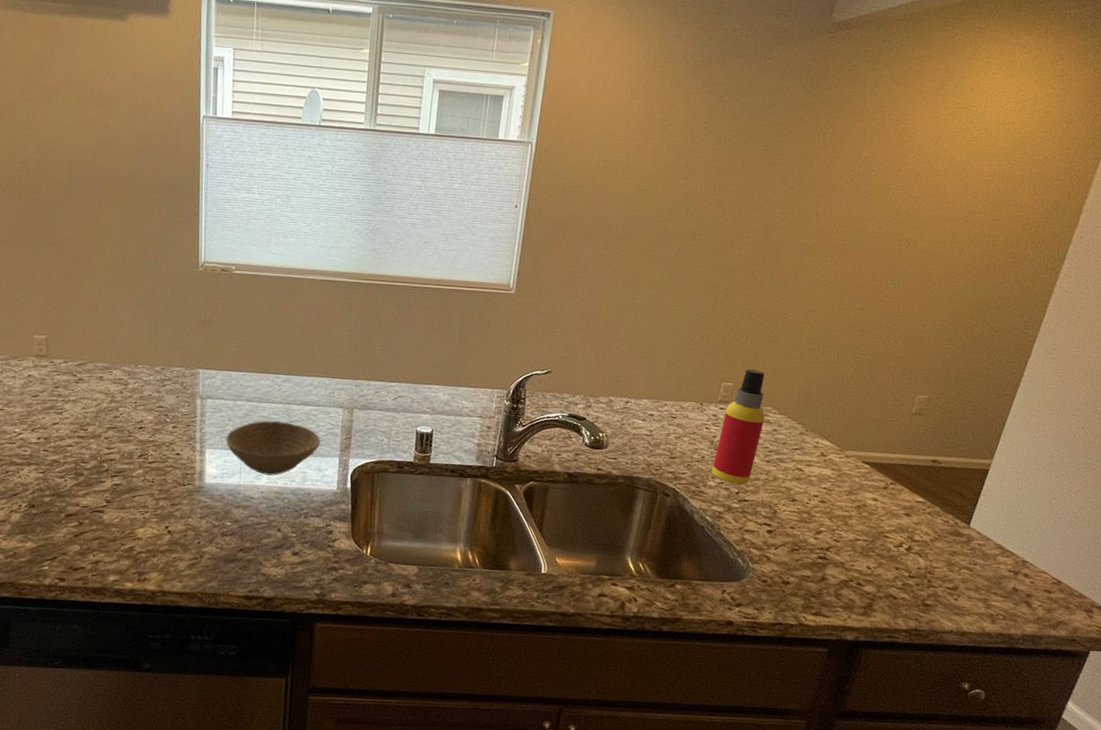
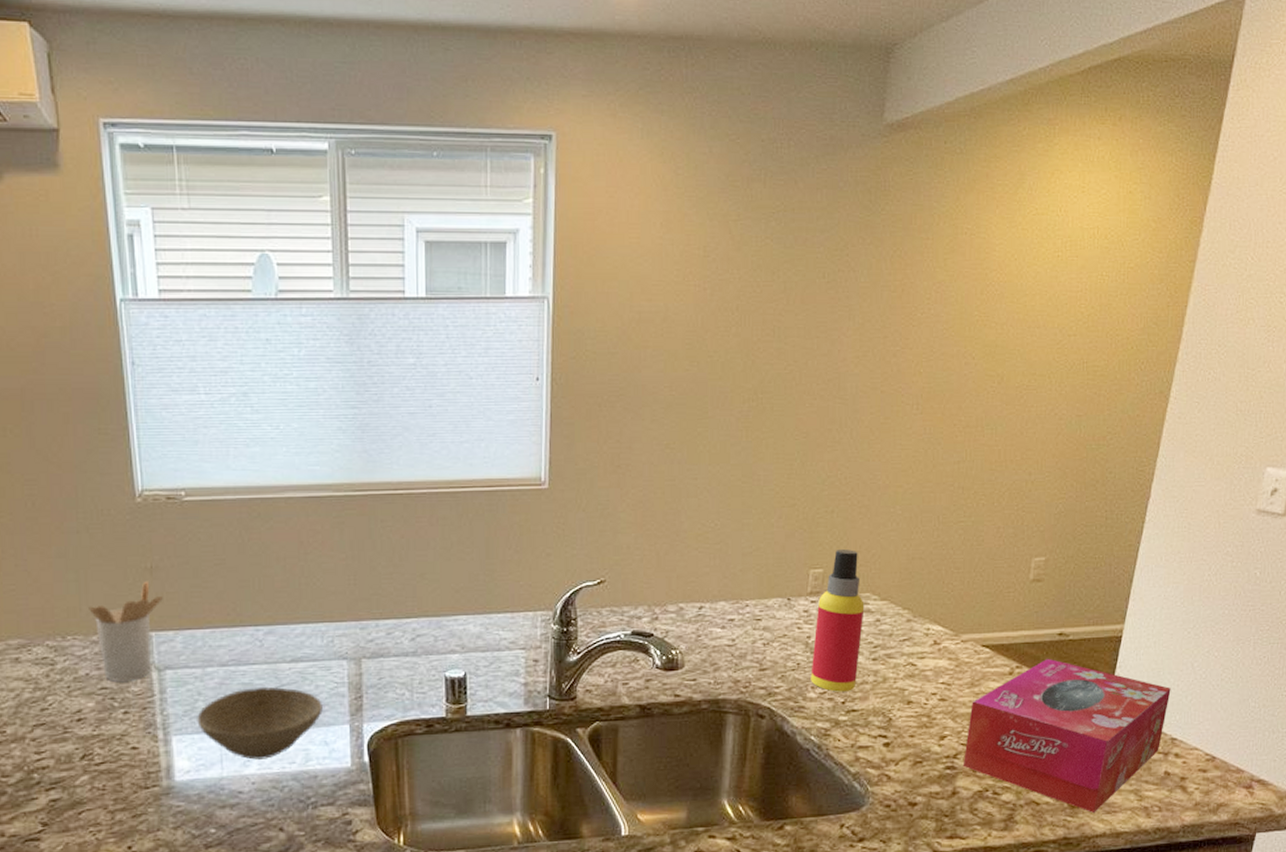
utensil holder: none [156,330,211,404] -> present [89,580,163,682]
tissue box: none [833,479,1028,612] -> present [962,658,1171,813]

